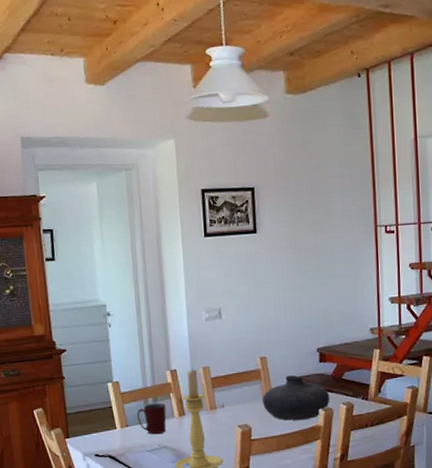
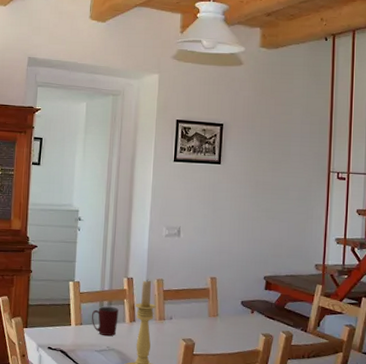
vase: present [262,375,330,421] -> none [208,298,271,343]

